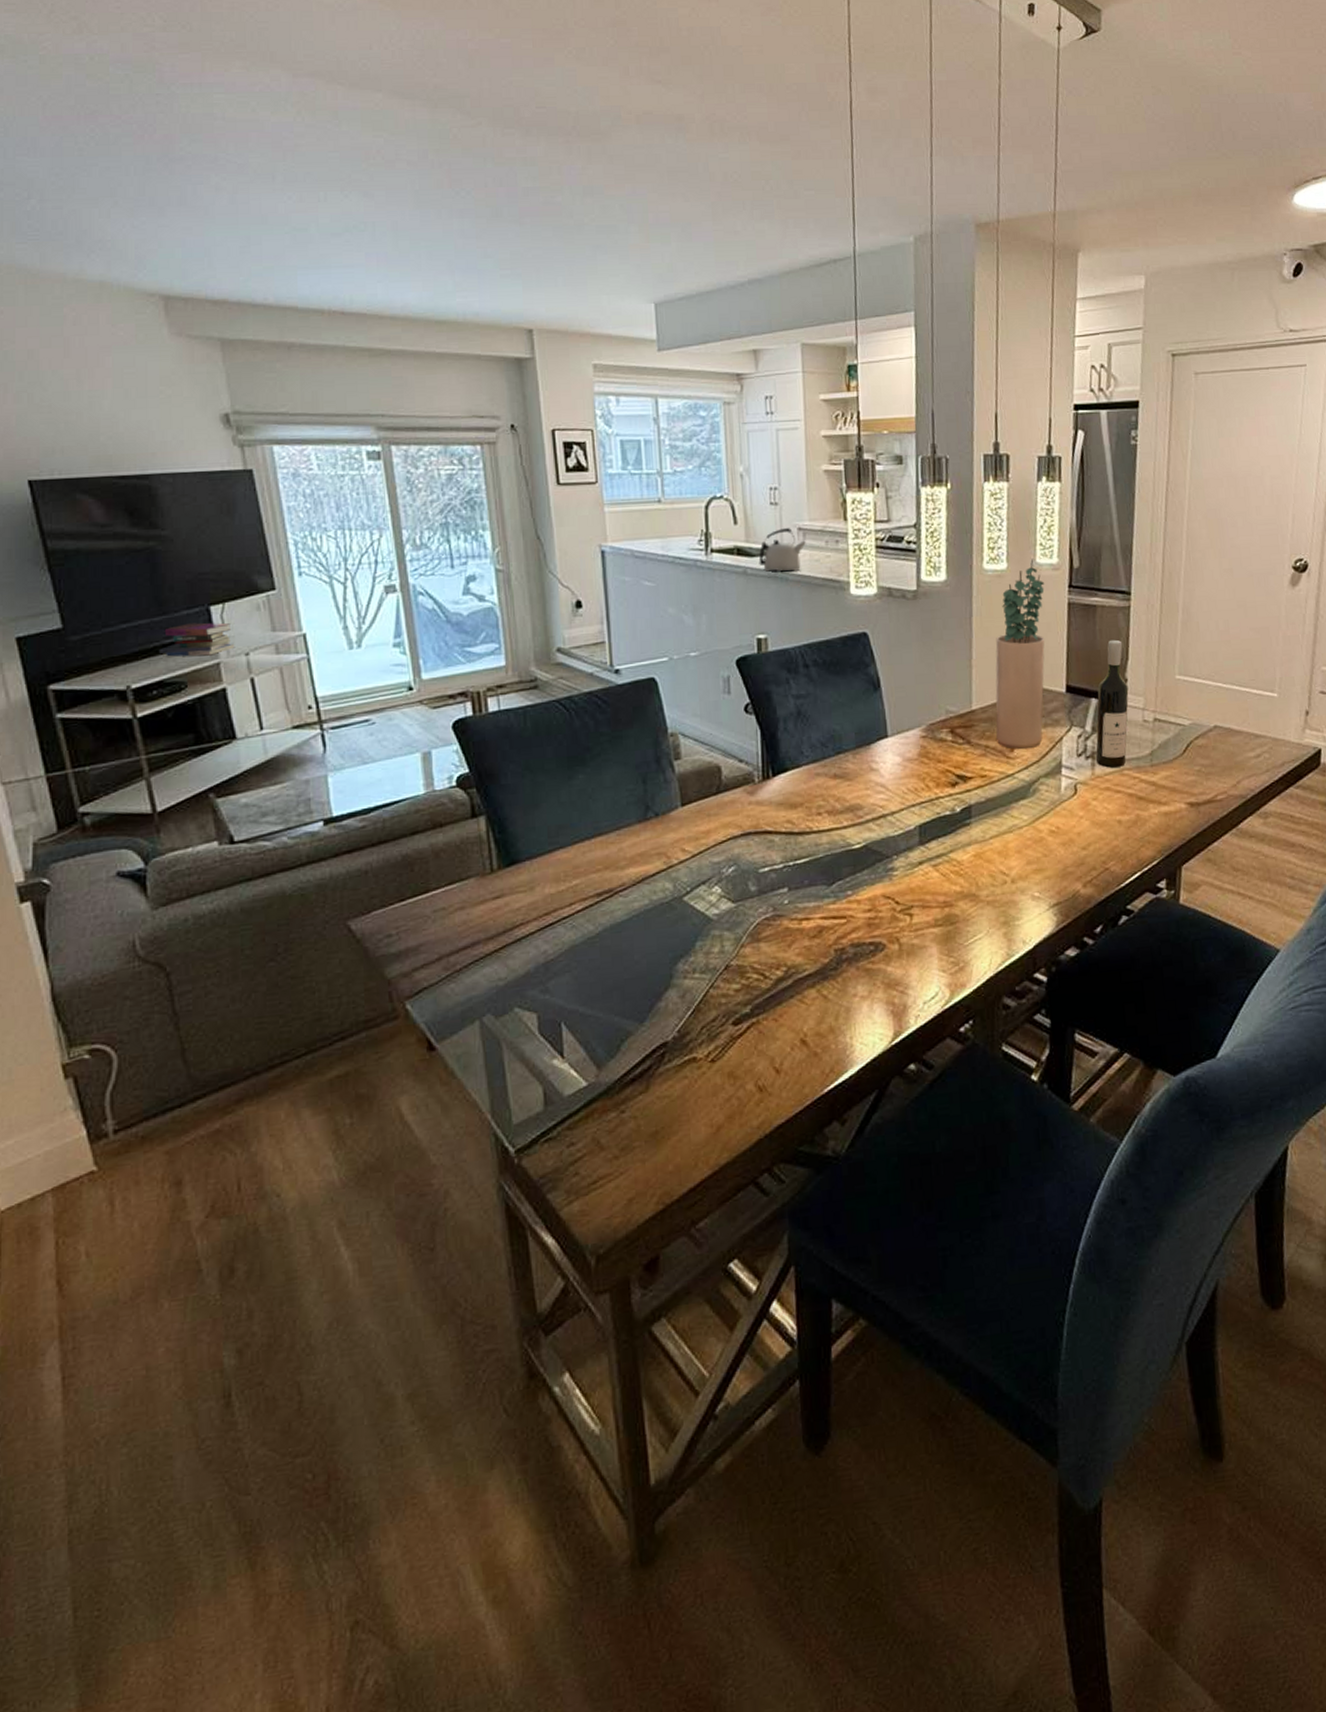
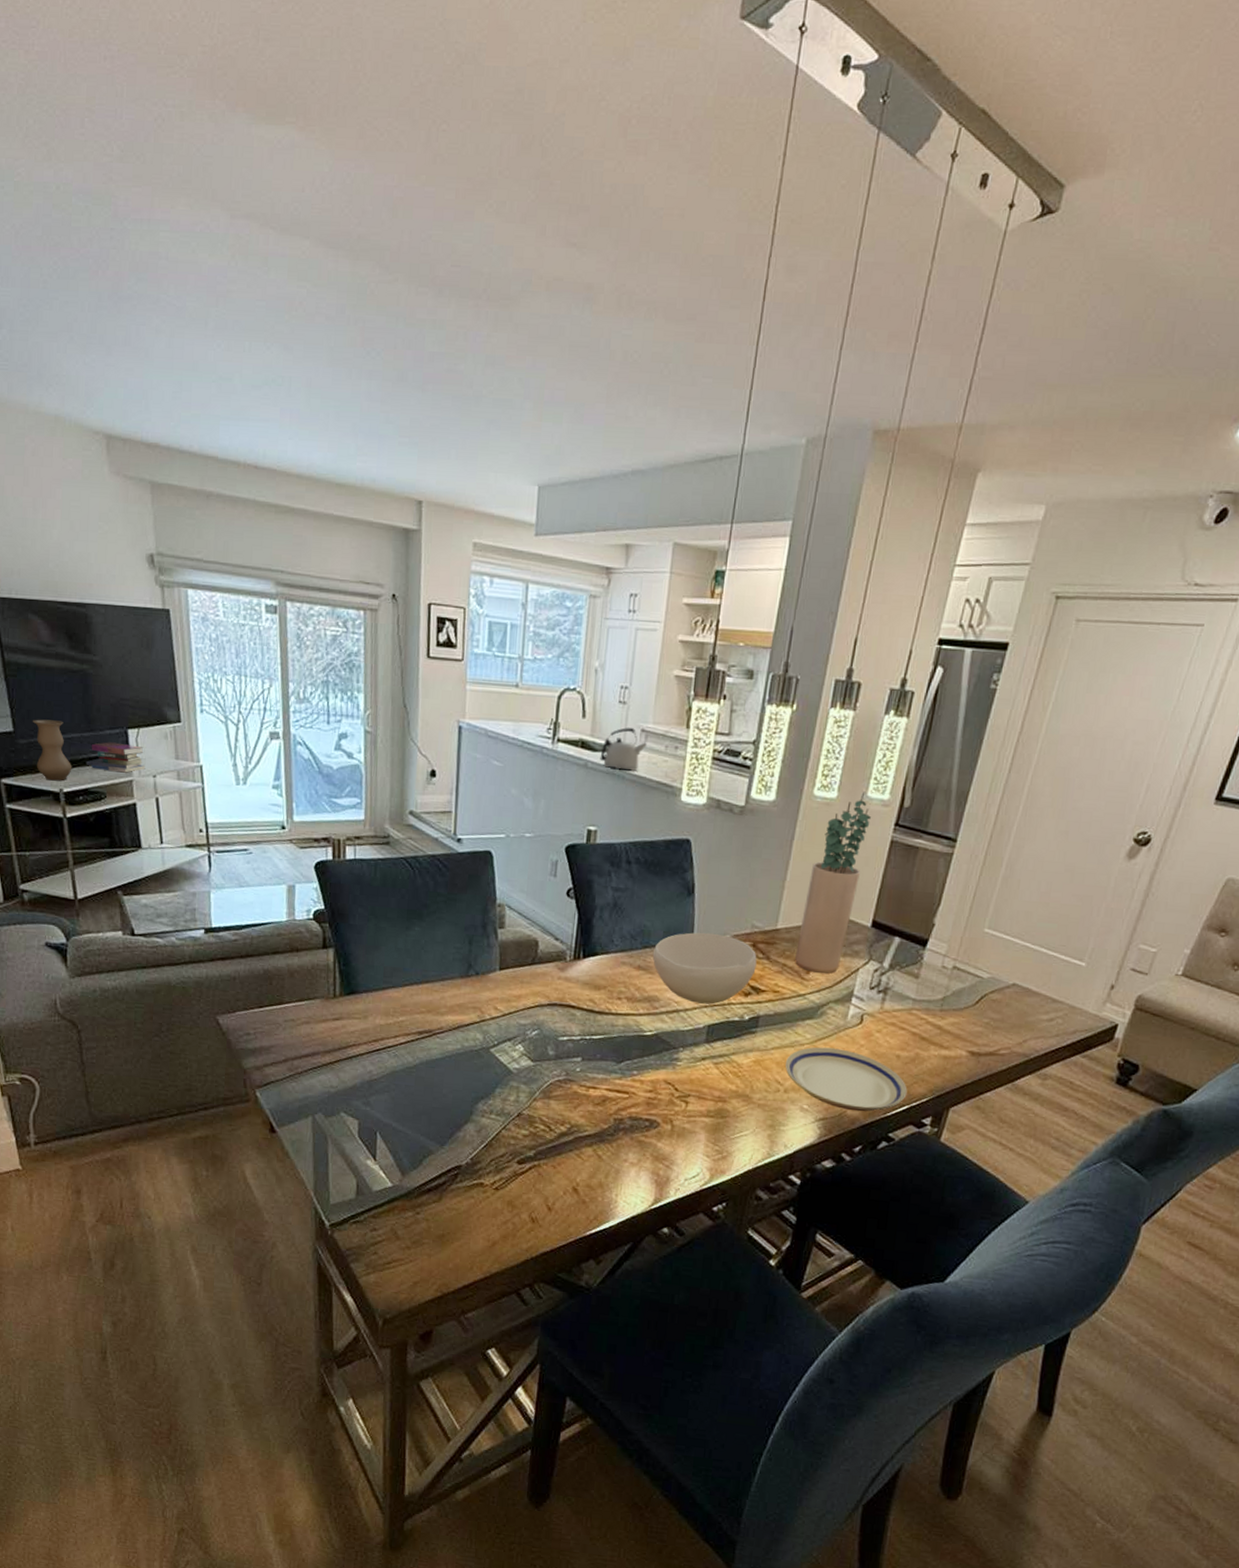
vase: none [88,608,142,678] -> present [33,719,72,781]
decorative bowl: none [847,725,959,804] -> present [652,932,757,1005]
plate: none [1006,824,1137,889] -> present [785,1047,907,1112]
bottle: present [1095,639,1129,768] -> none [887,883,938,1006]

